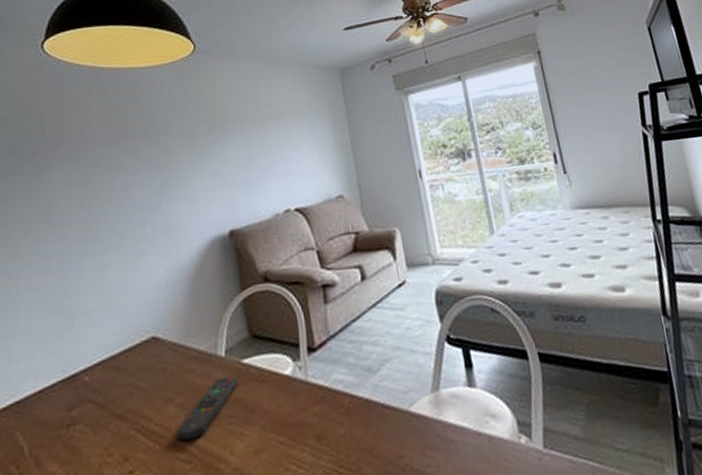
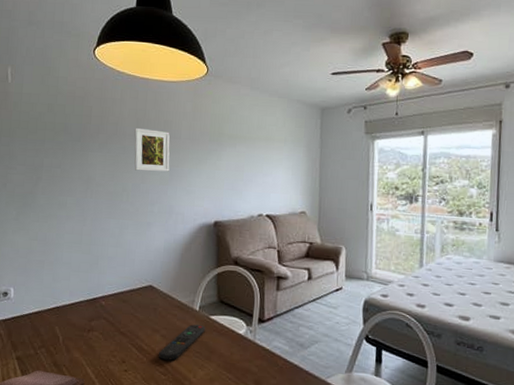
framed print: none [108,128,161,186] -> present [134,127,170,172]

